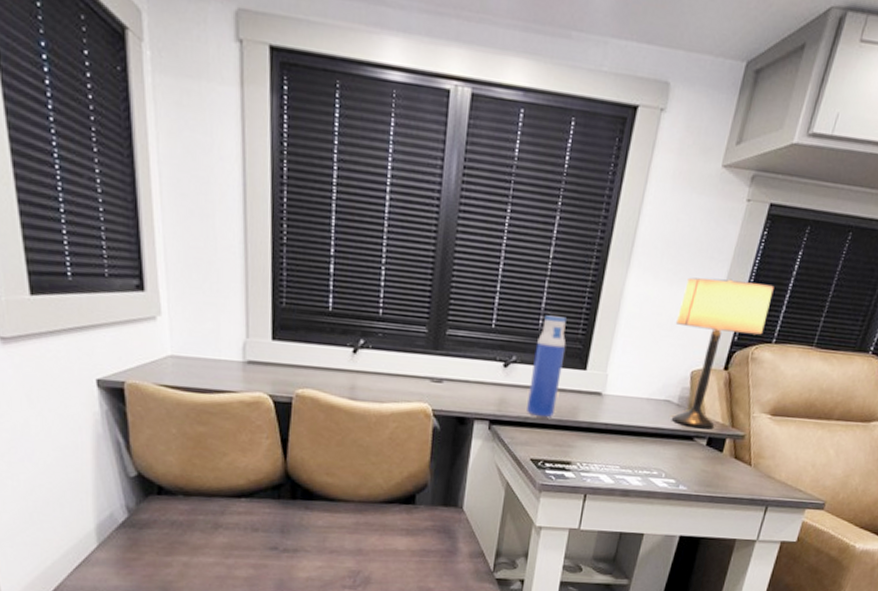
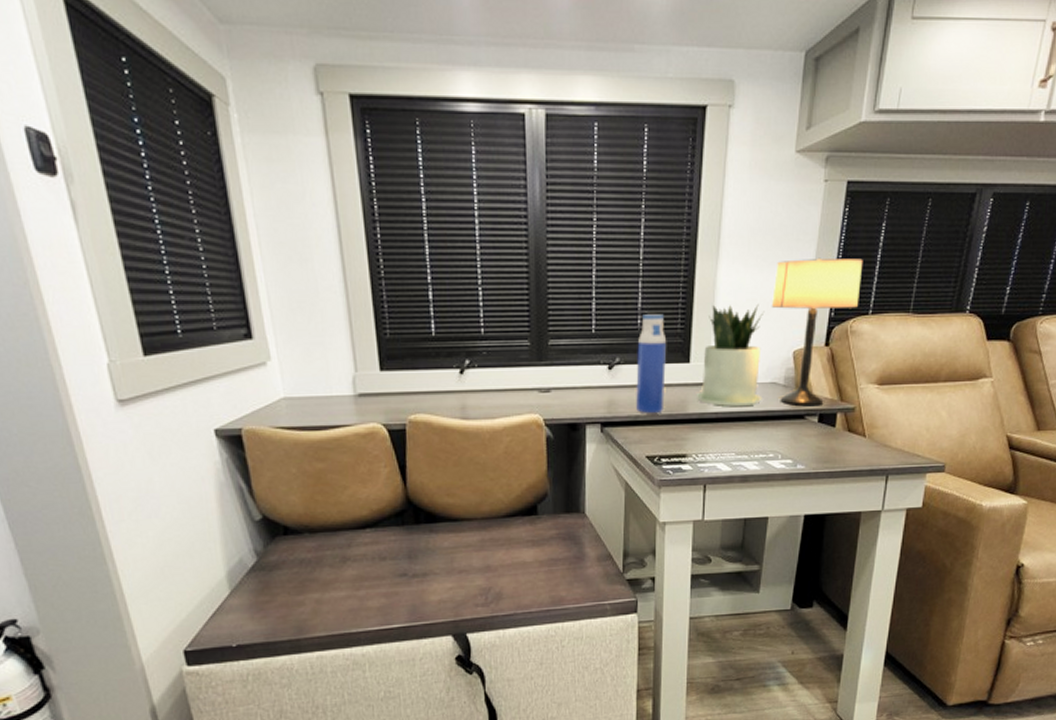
planter: none [588,314,669,421] -> present [696,303,765,407]

